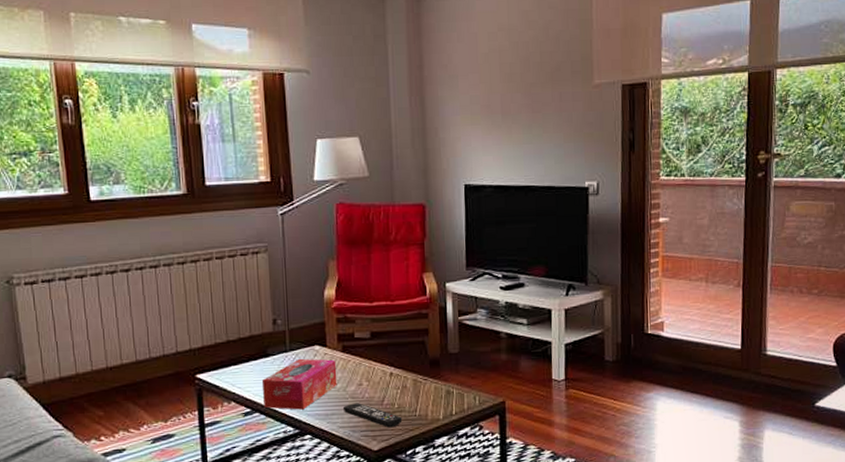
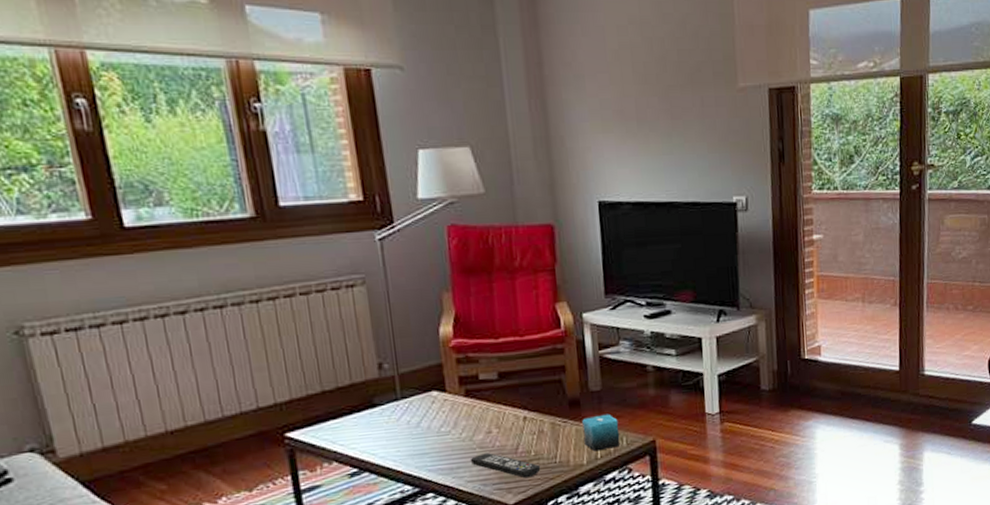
tissue box: present [261,358,337,410] -> none [369,406,462,467]
candle: none [440,374,473,408] -> present [582,414,620,452]

